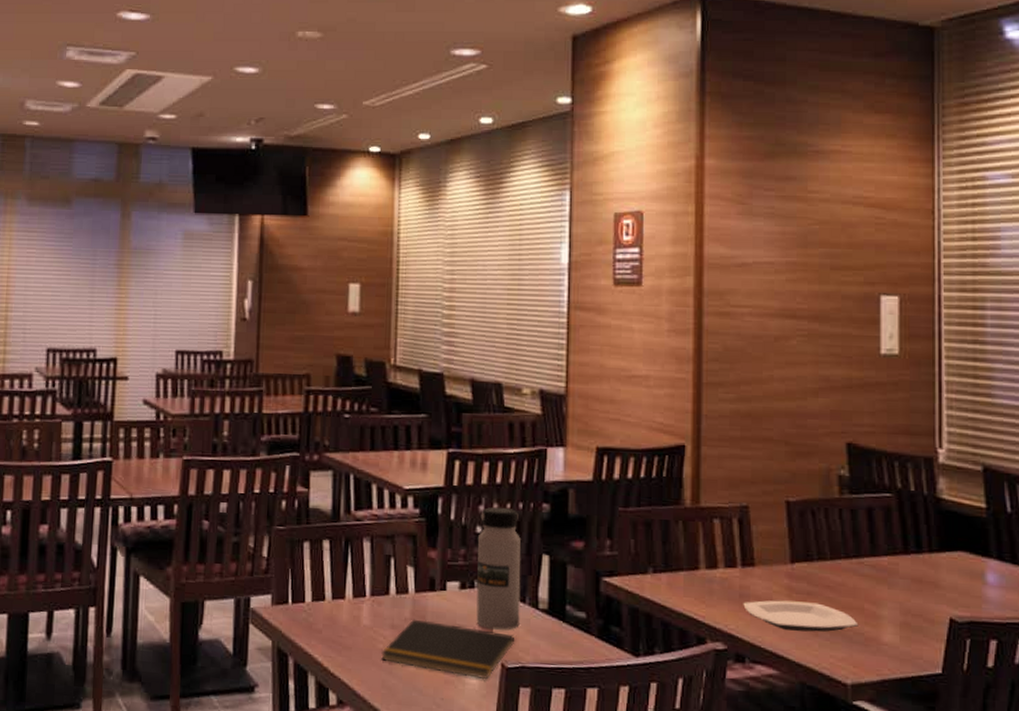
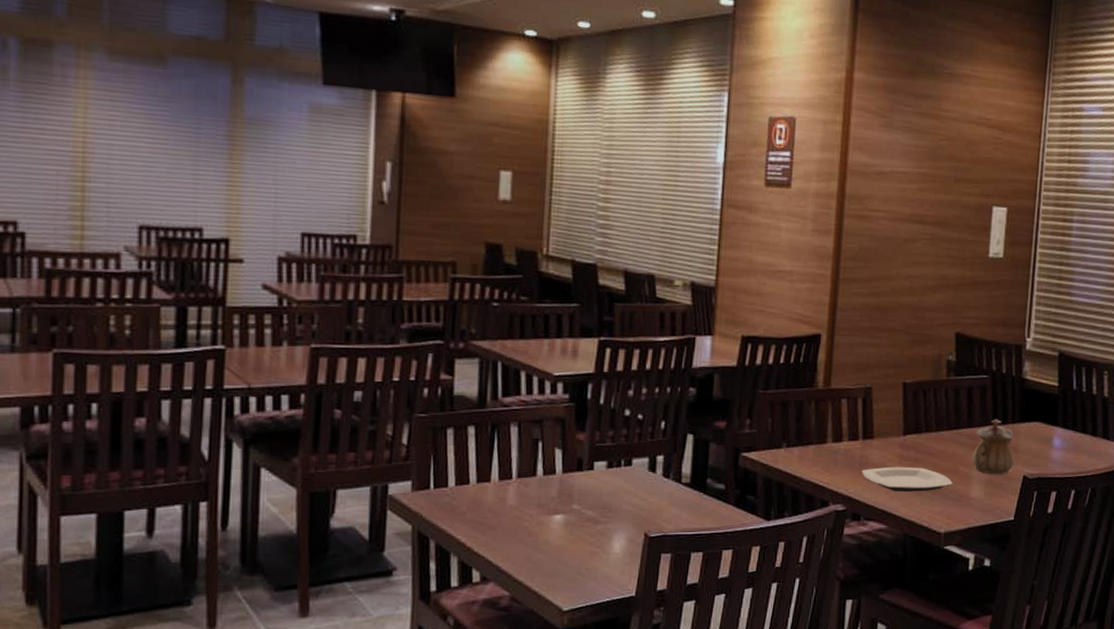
notepad: present [381,619,515,680] -> none [527,498,659,549]
water bottle: present [476,507,521,630] -> none [622,391,667,503]
teapot: none [879,546,936,615] -> present [971,418,1015,474]

